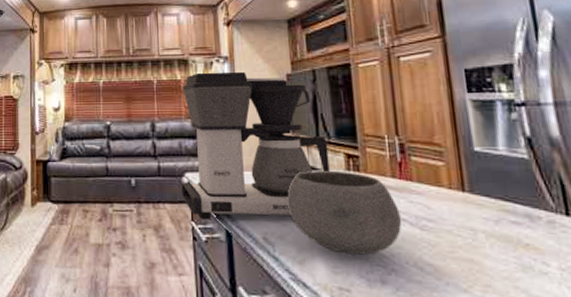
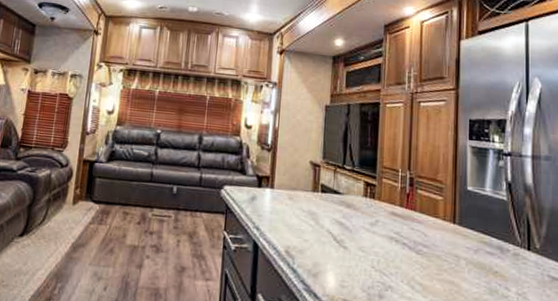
coffee maker: present [181,71,330,220] -> none [218,94,352,233]
bowl: present [287,170,402,255] -> none [310,194,403,272]

